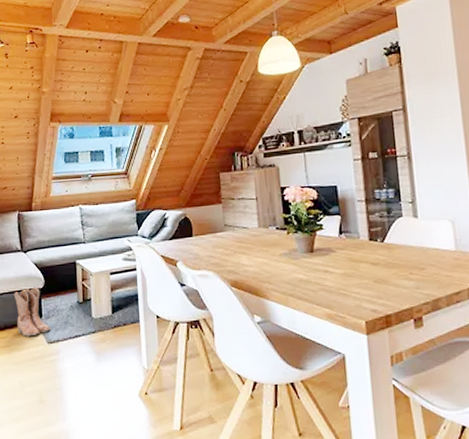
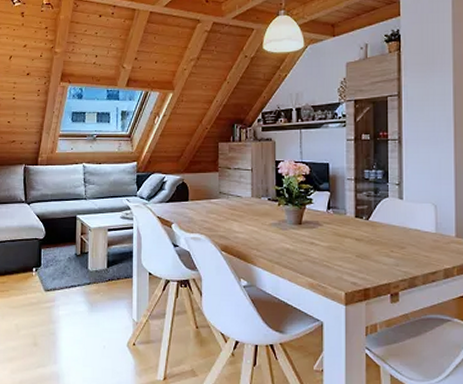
boots: present [13,287,51,337] -> none [15,237,48,283]

